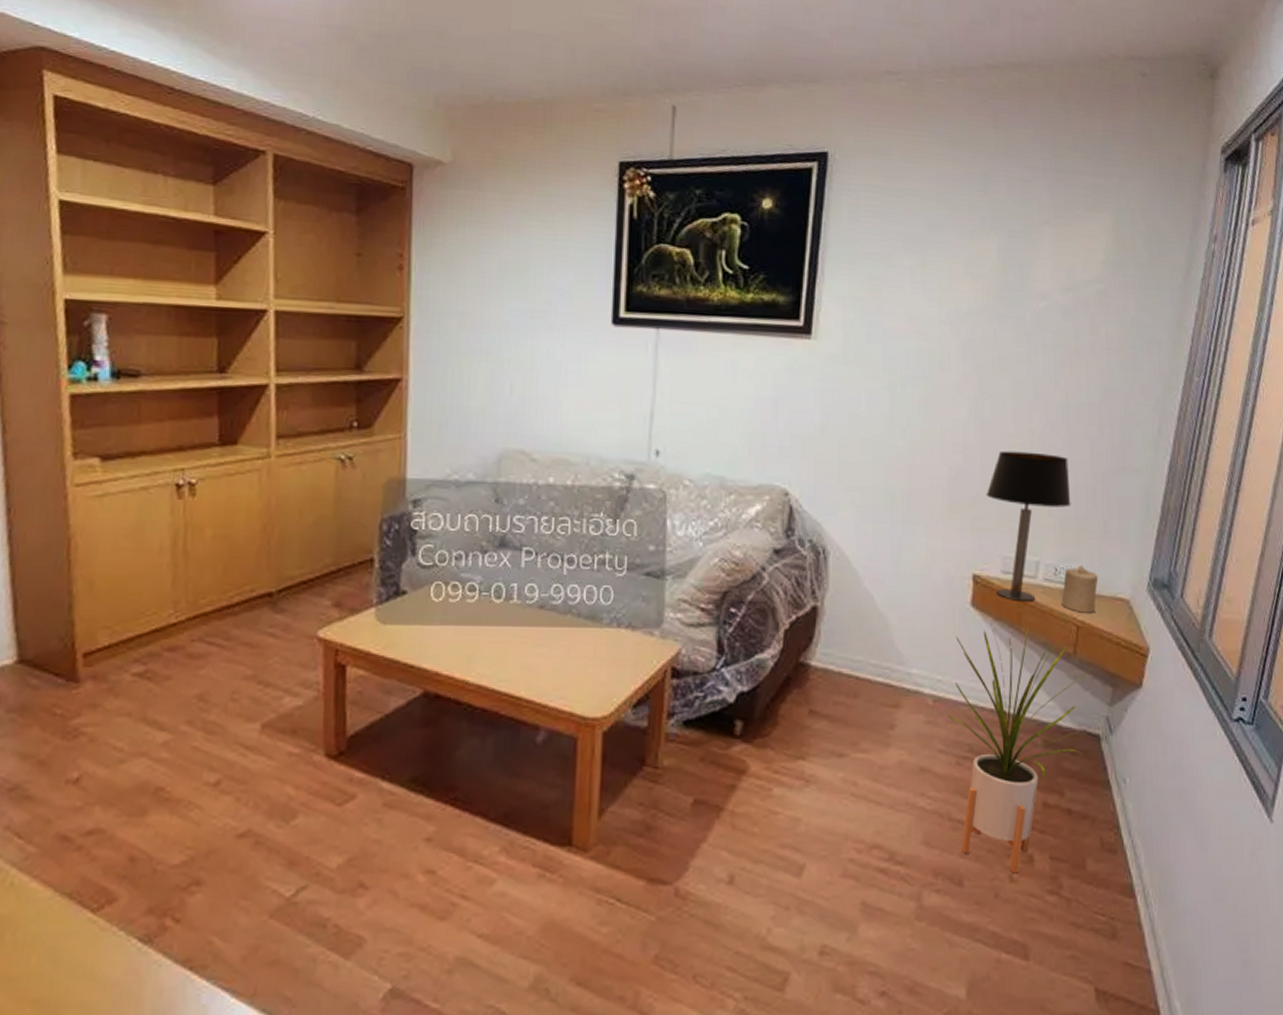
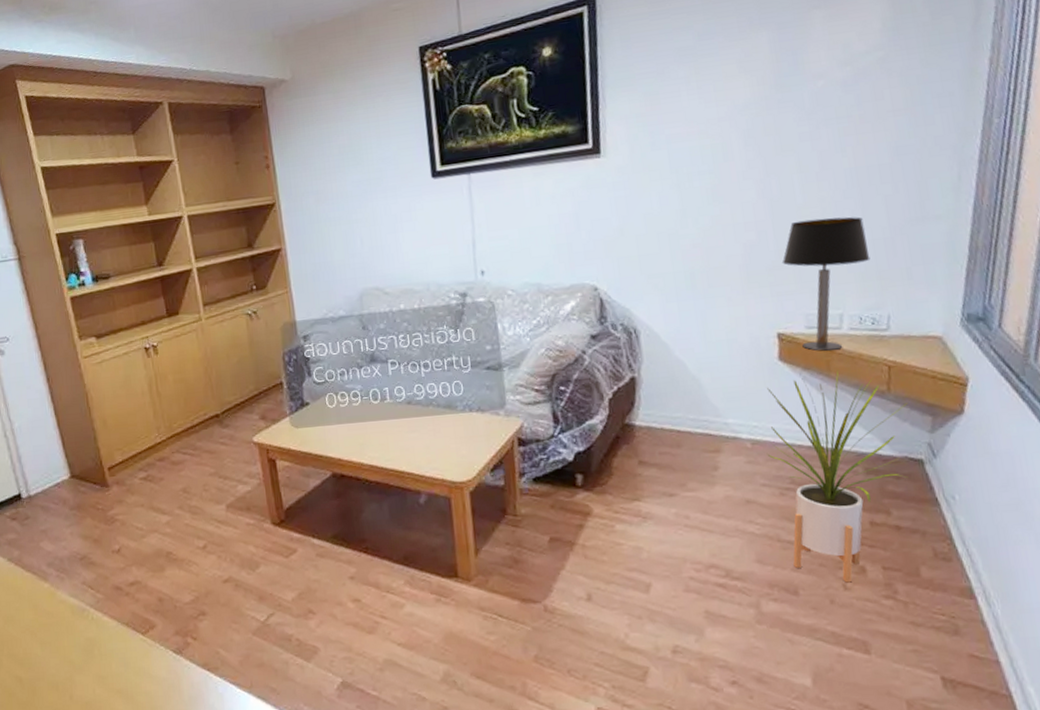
candle: present [1061,565,1099,613] -> none [869,311,907,354]

